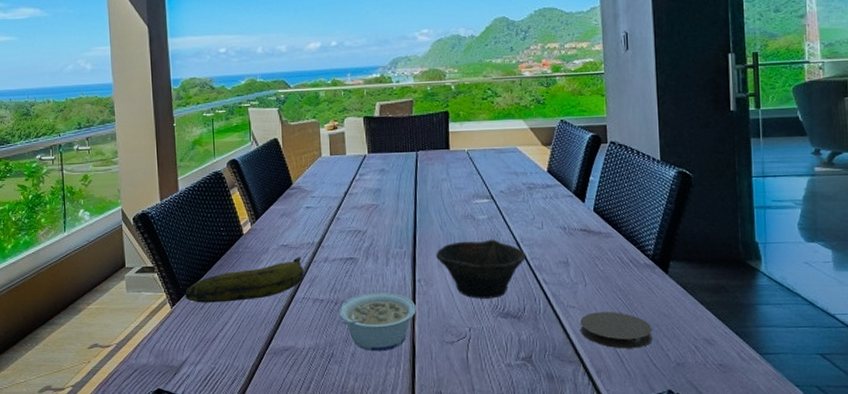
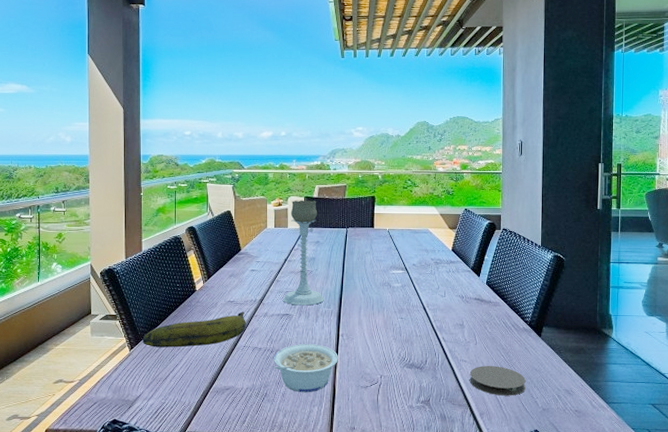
candle holder: none [346,120,395,247] -> present [283,200,324,306]
bowl: present [436,239,526,299] -> none [357,303,430,352]

